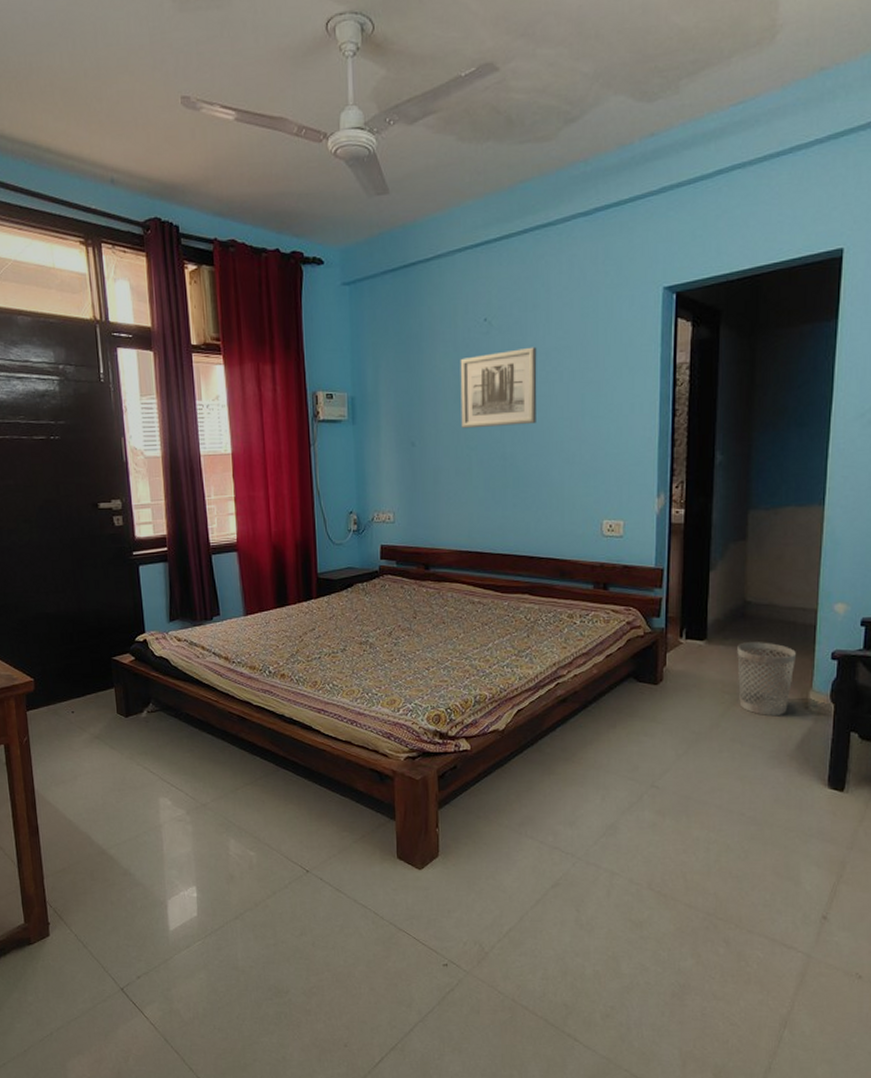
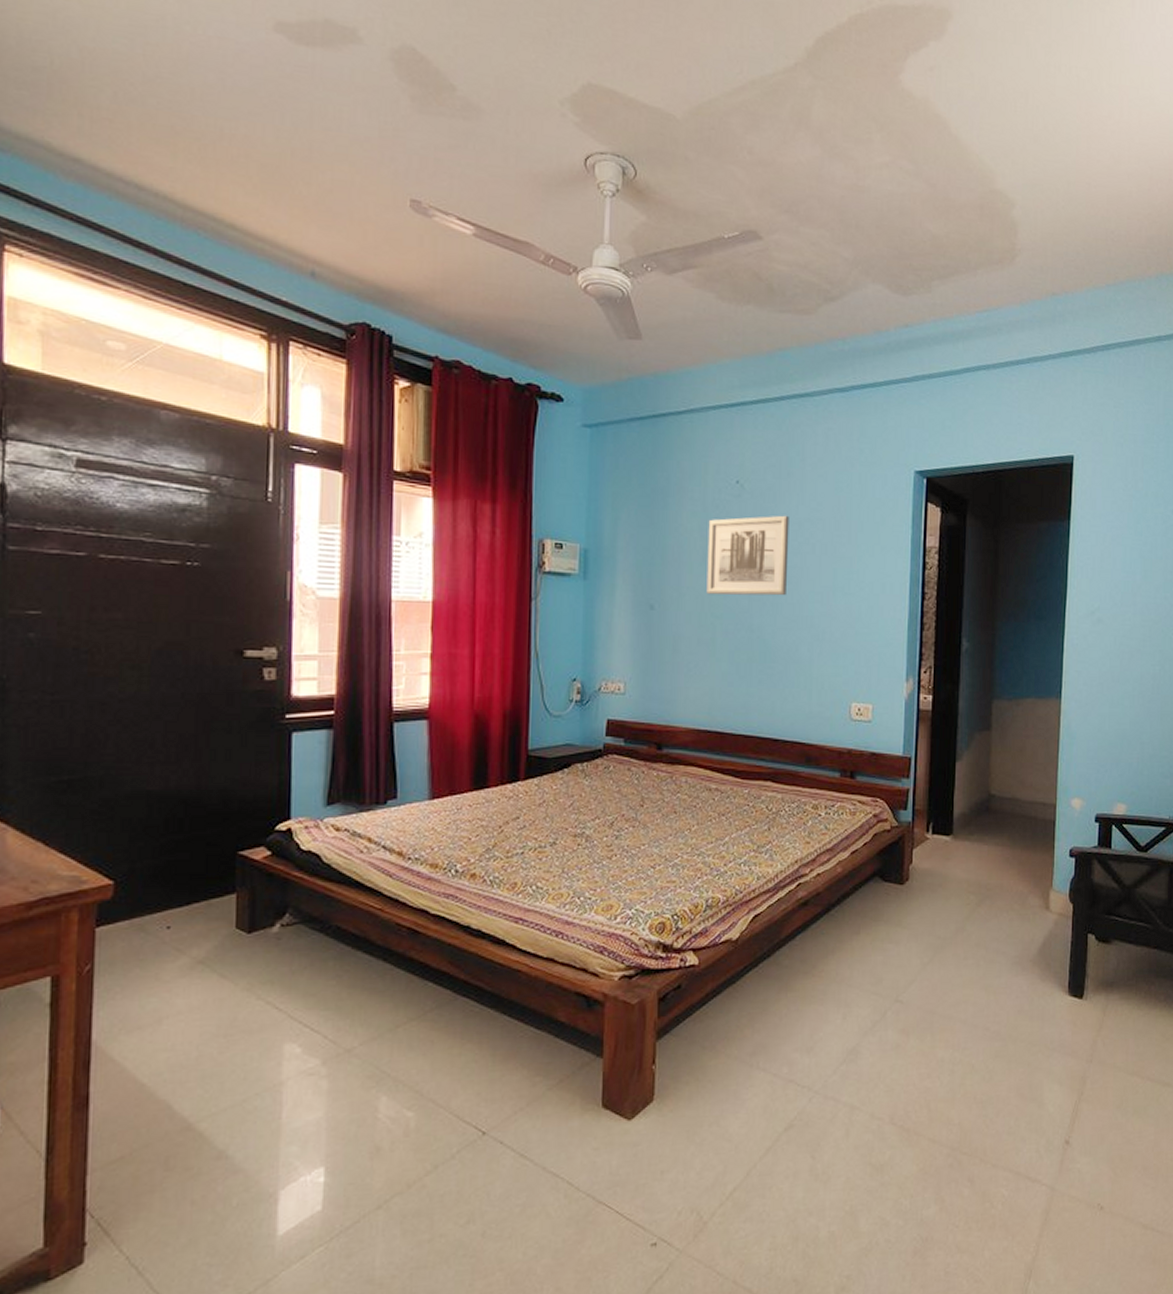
wastebasket: present [737,642,796,717] -> none [982,838,1037,919]

